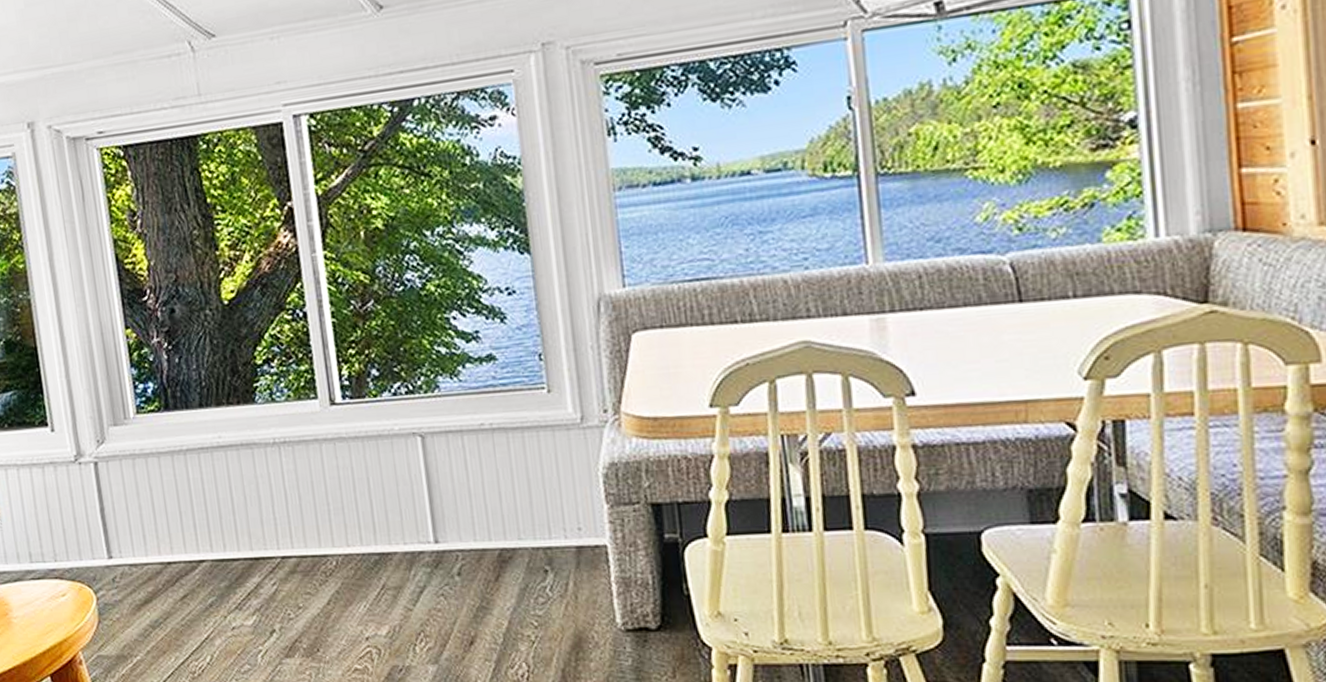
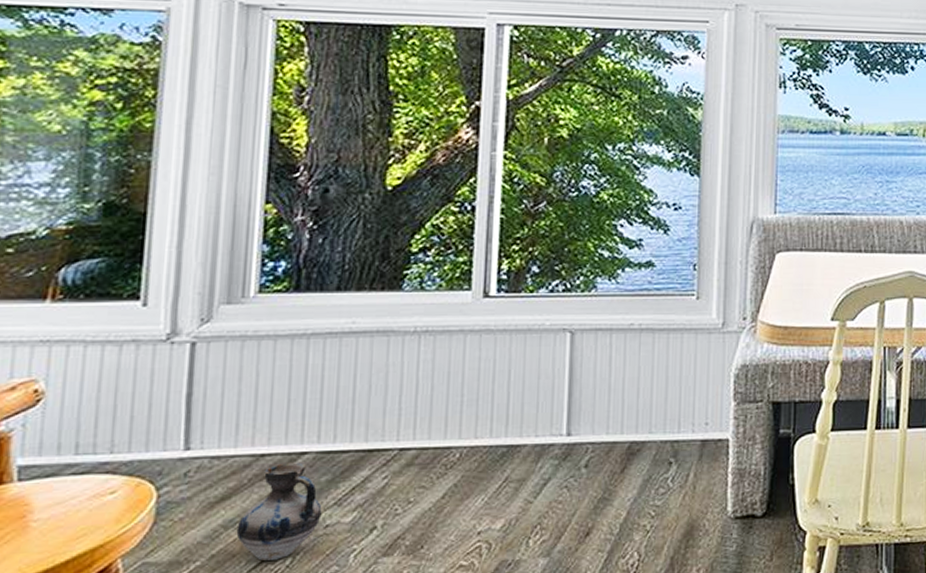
ceramic jug: none [161,569,227,657] -> present [236,462,322,561]

